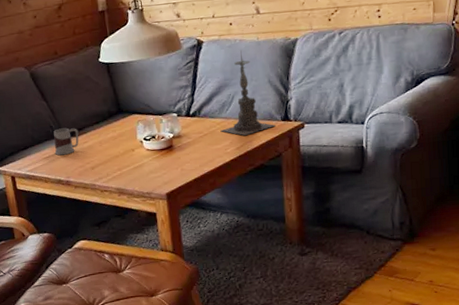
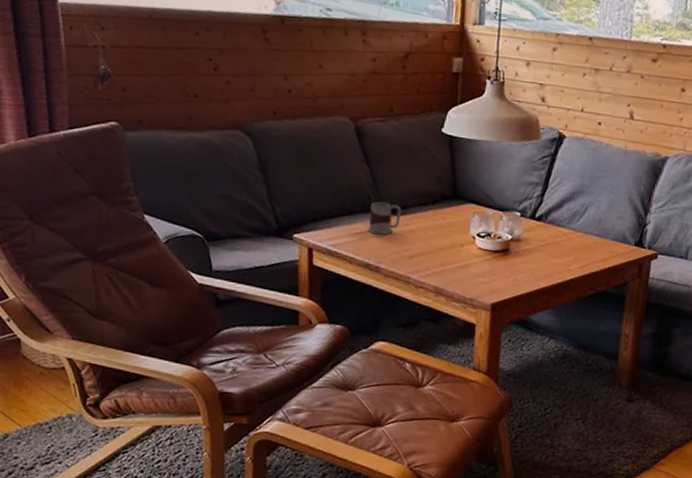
candle holder: present [220,50,276,136] -> none [565,155,627,255]

